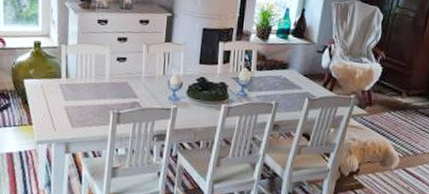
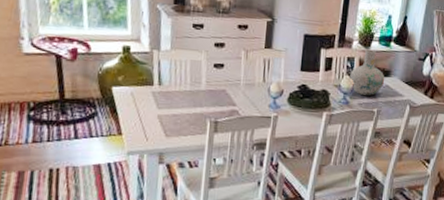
vase: none [247,42,283,89] -> present [349,49,385,96]

